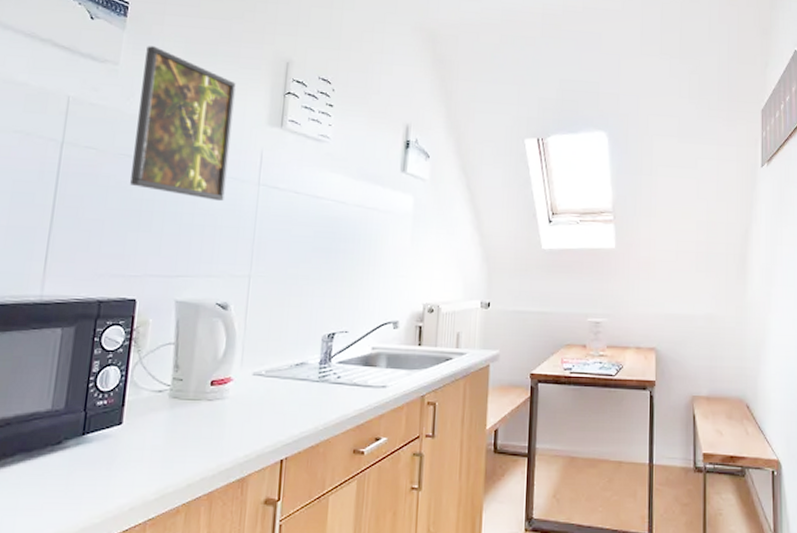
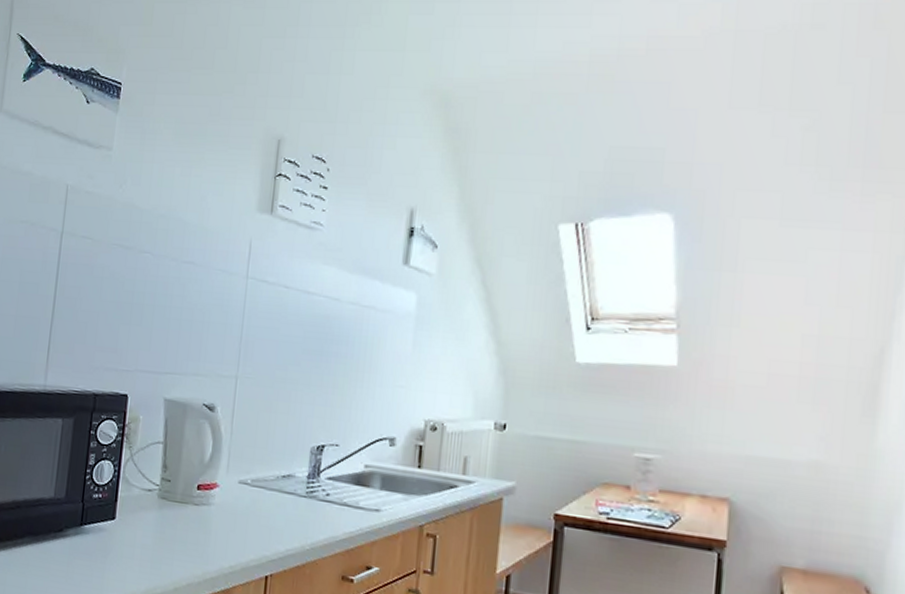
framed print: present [130,46,236,202] -> none [123,128,225,295]

